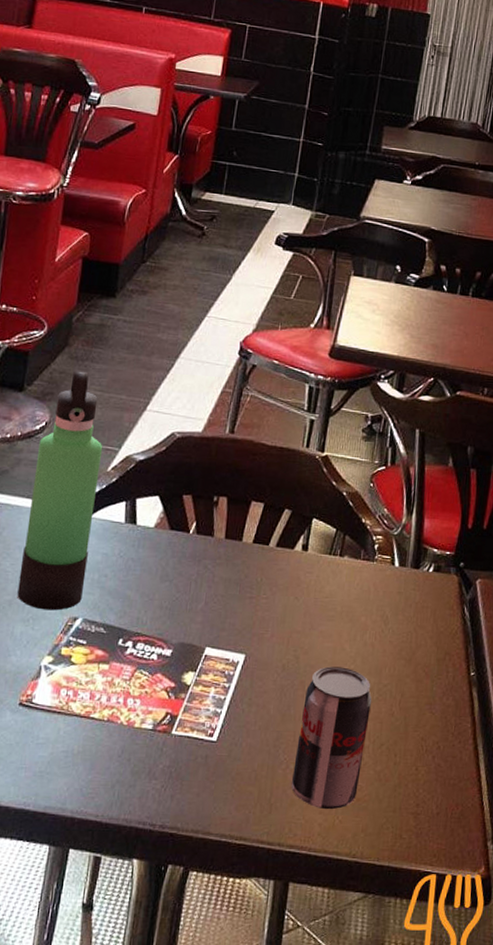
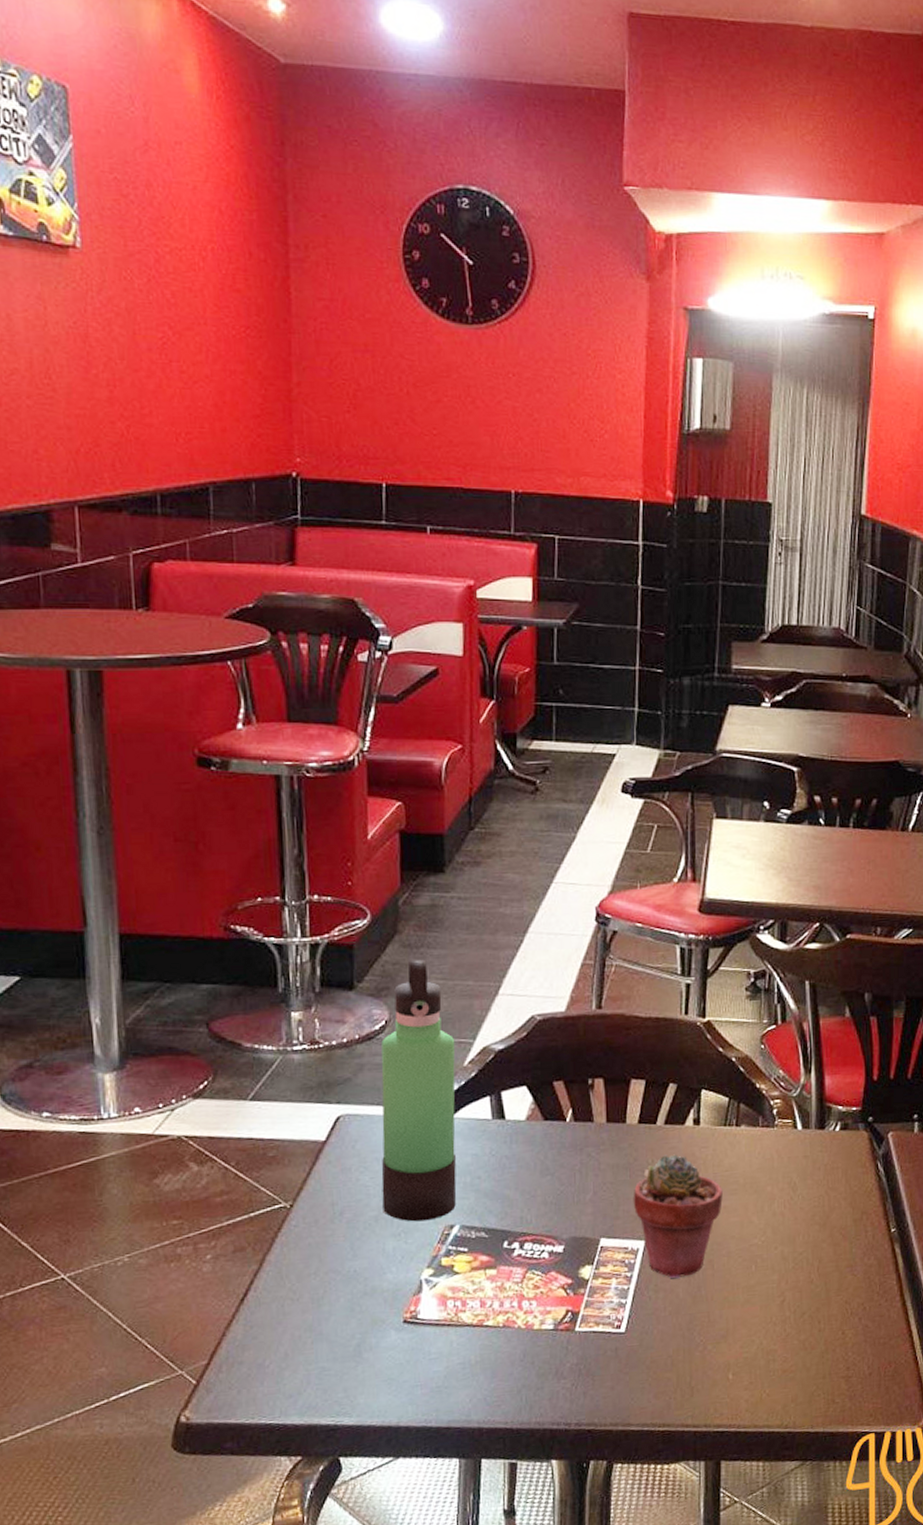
potted succulent: none [239,575,321,695] -> present [633,1154,723,1279]
beverage can: present [291,666,372,810] -> none [711,1240,788,1386]

